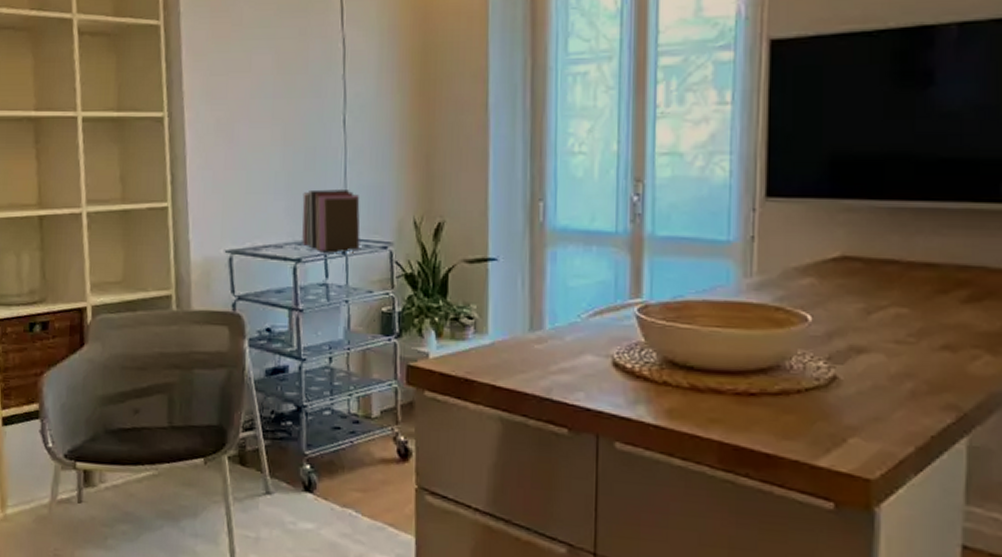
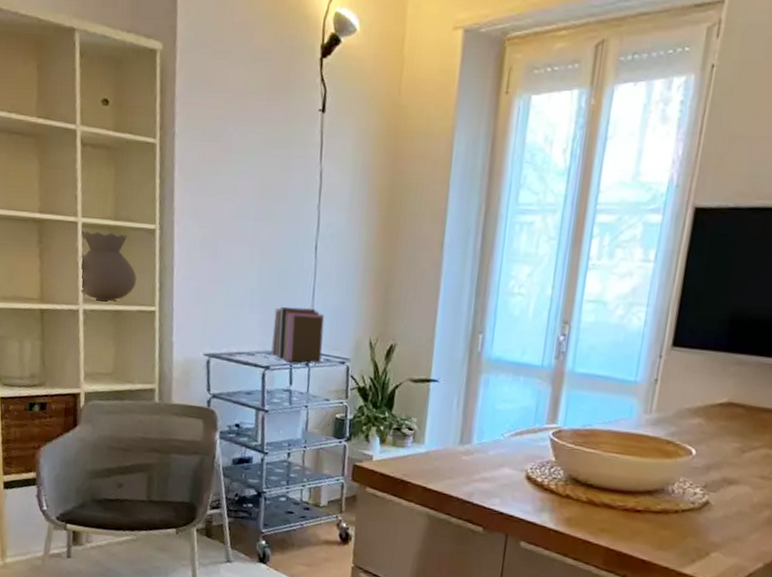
money bag: none [83,125,145,200] -> present [81,231,136,301]

